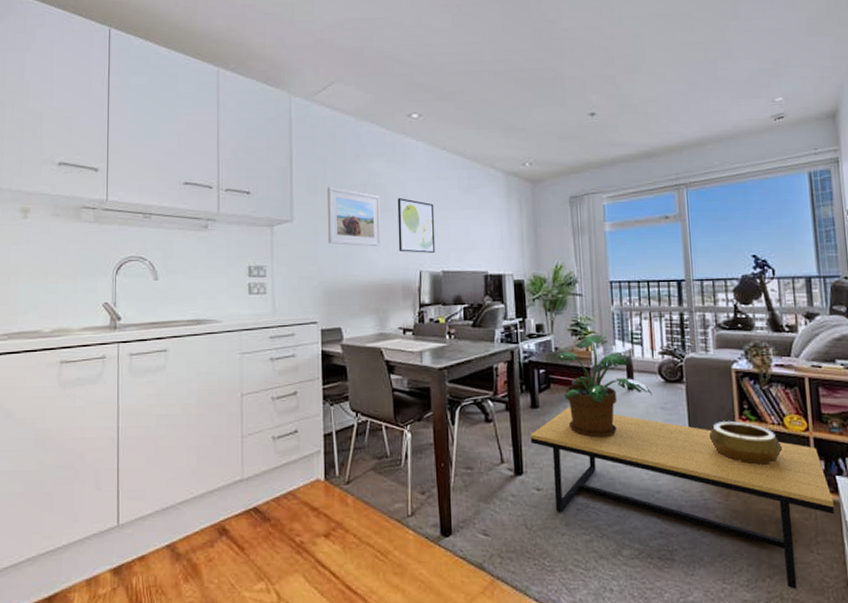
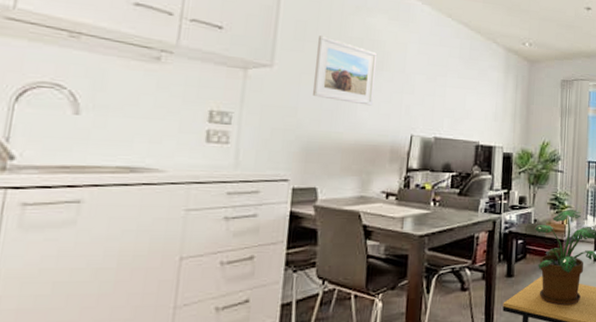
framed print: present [397,198,436,253] -> none [391,58,433,118]

